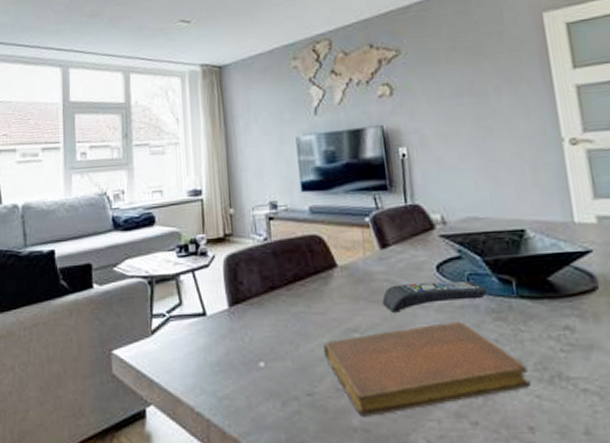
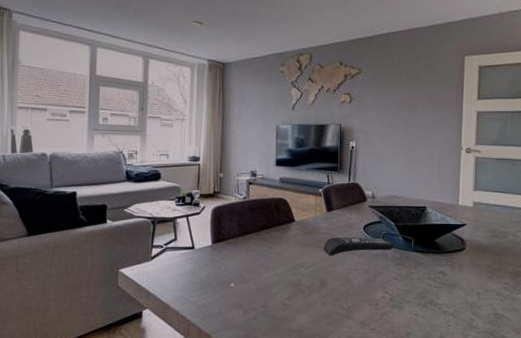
notebook: present [323,320,531,417] -> none [278,263,412,323]

